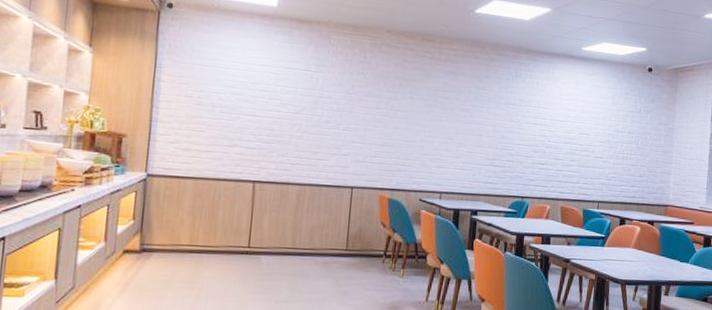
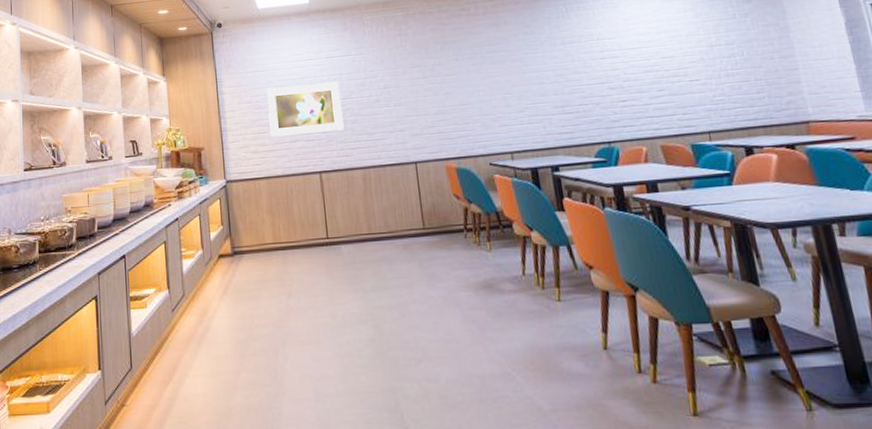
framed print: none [207,85,292,144] -> present [267,81,344,138]

